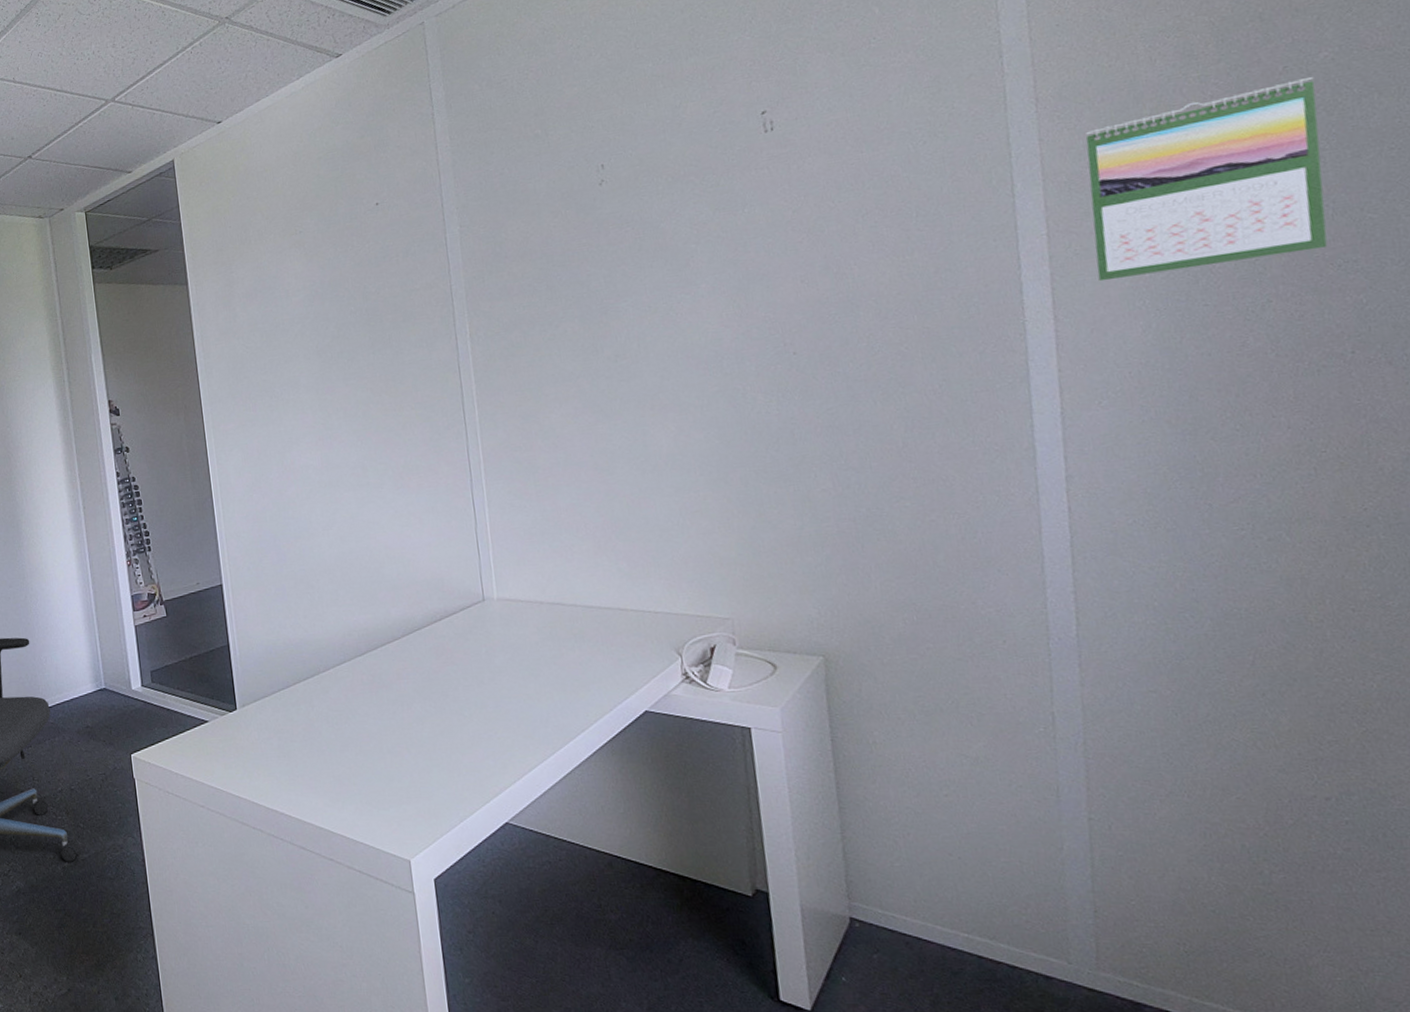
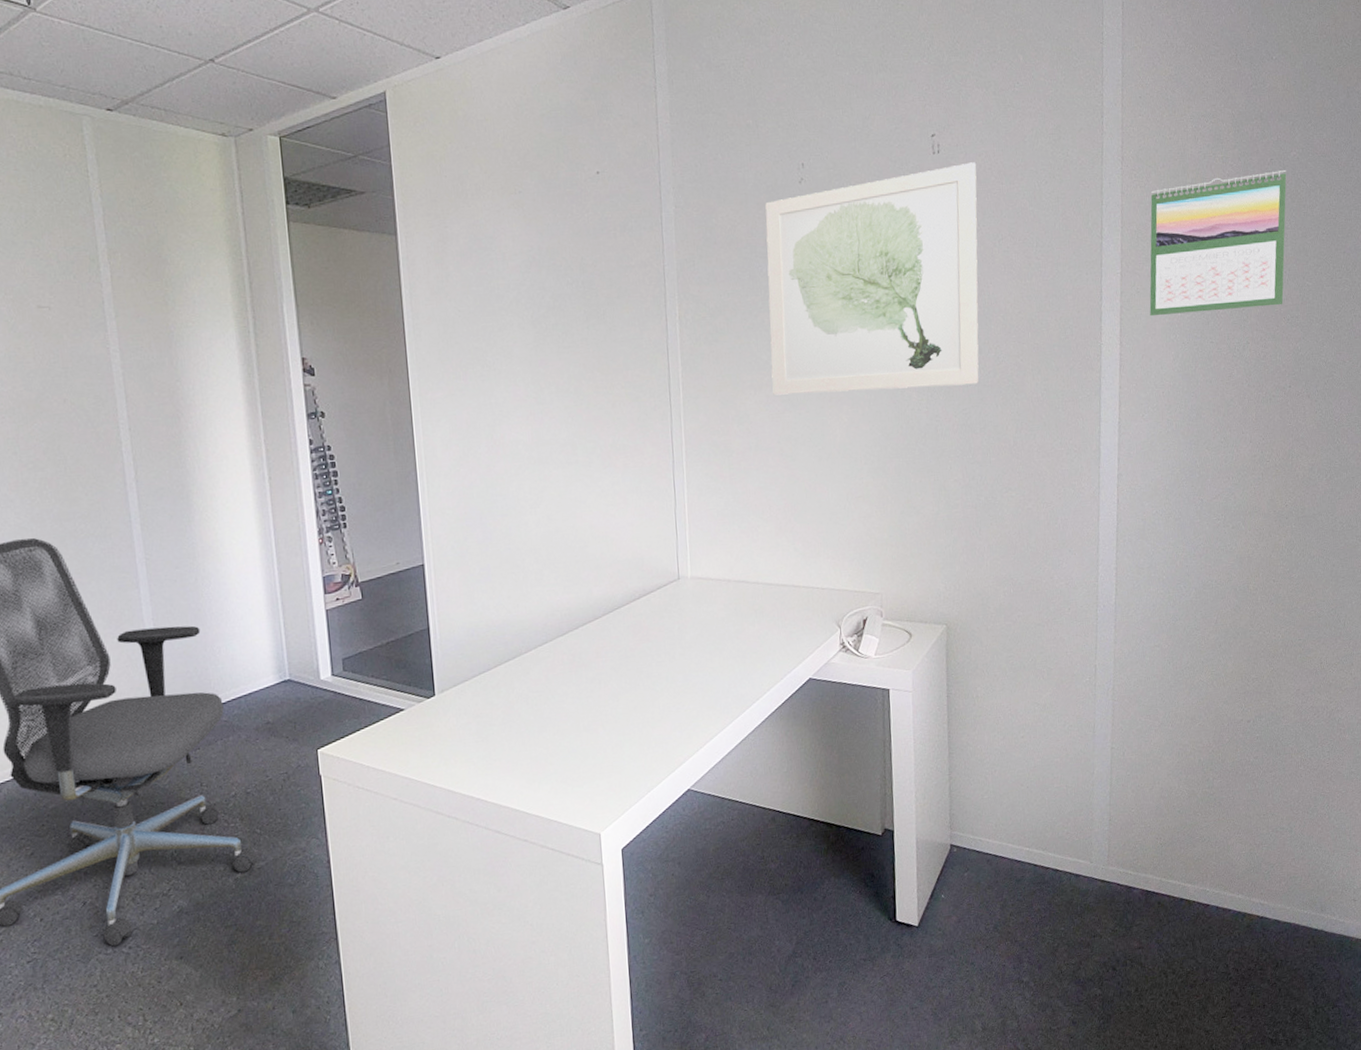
wall art: none [561,133,847,407] -> present [765,162,979,395]

